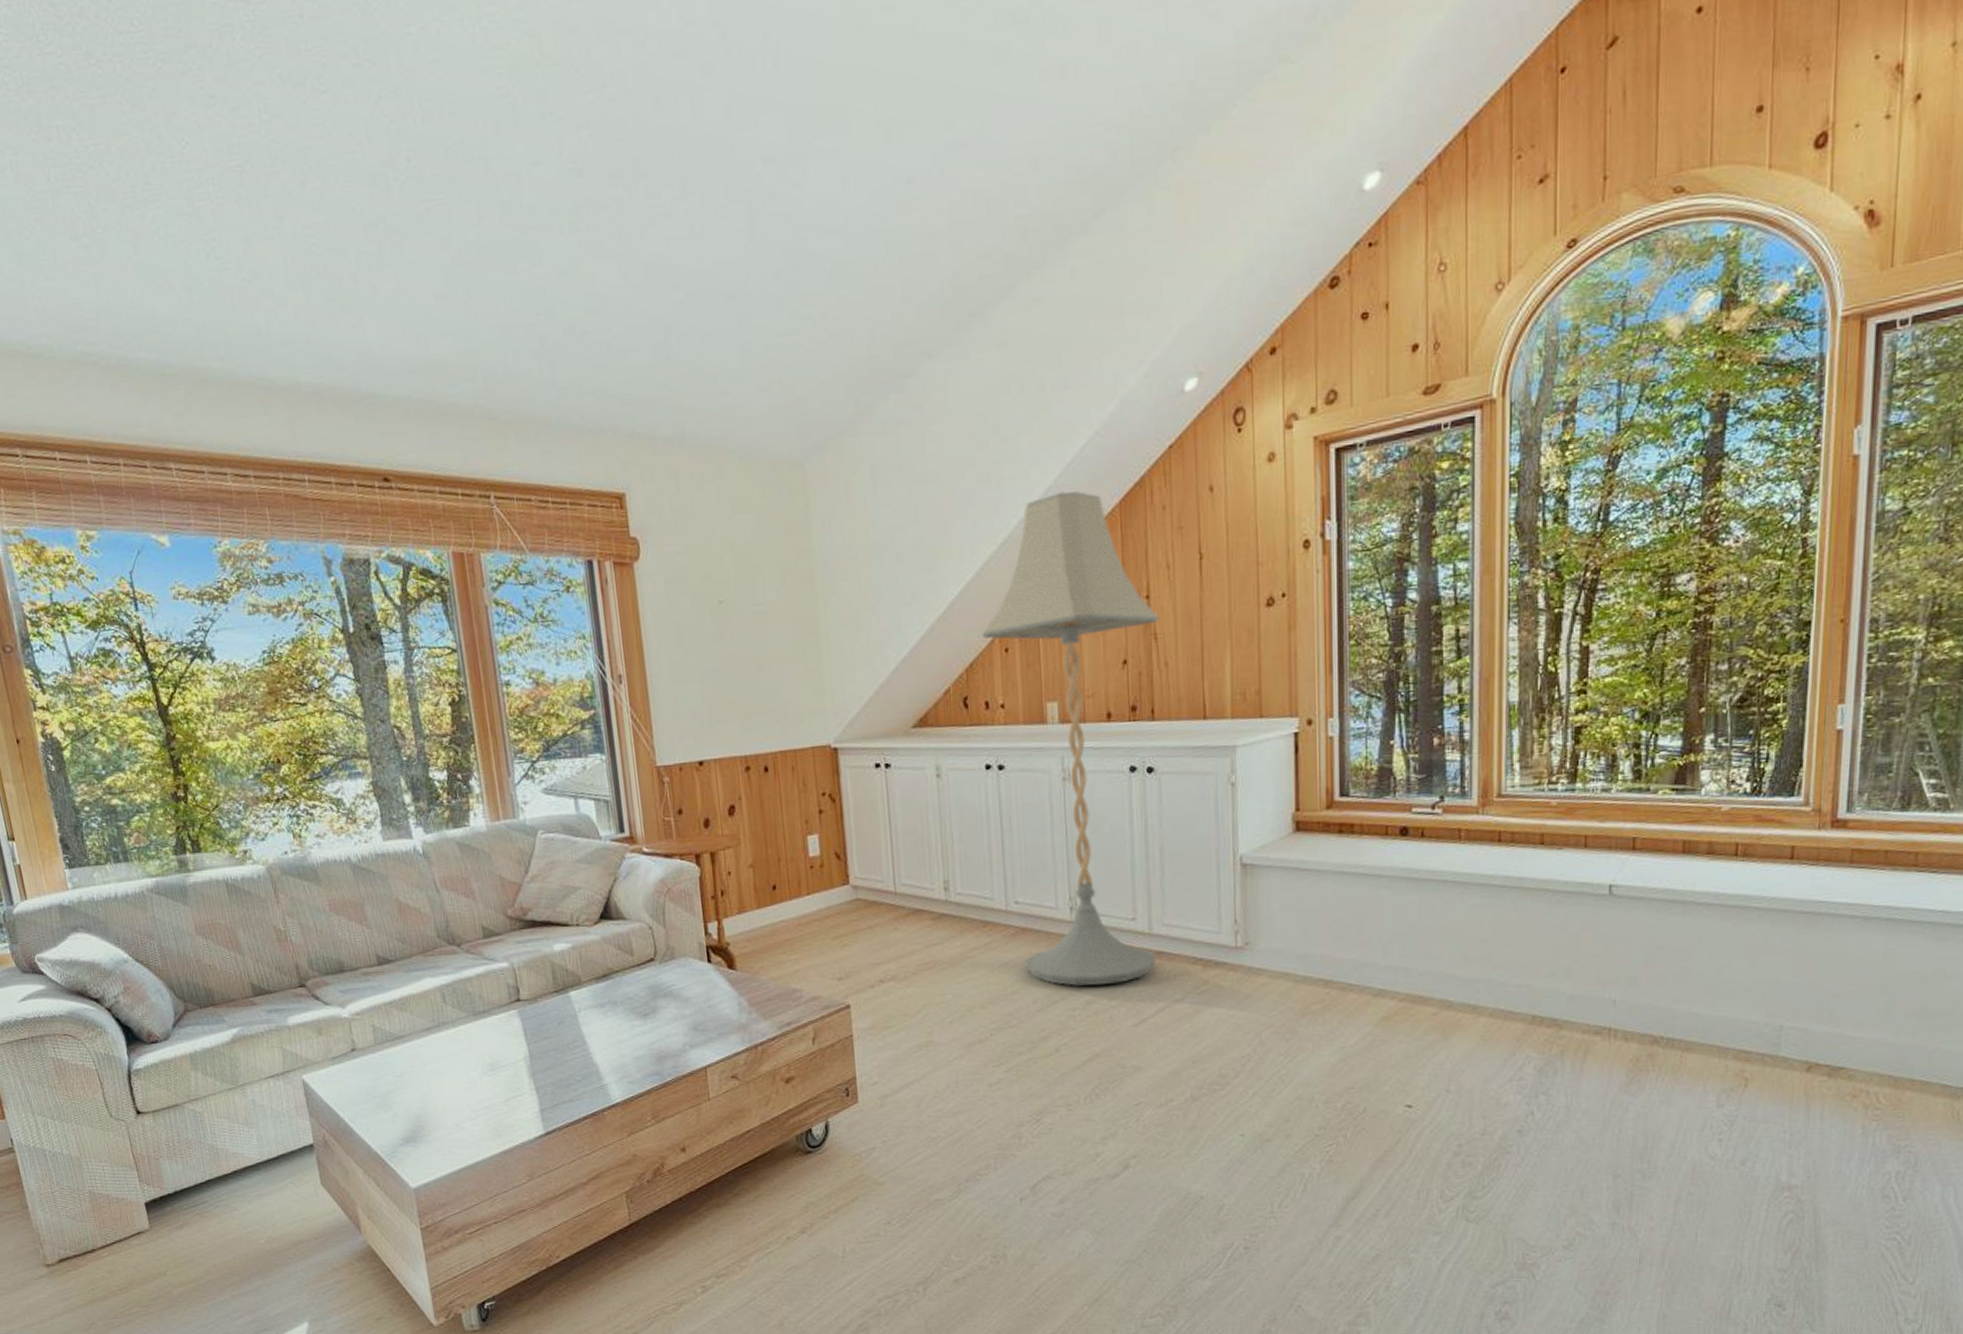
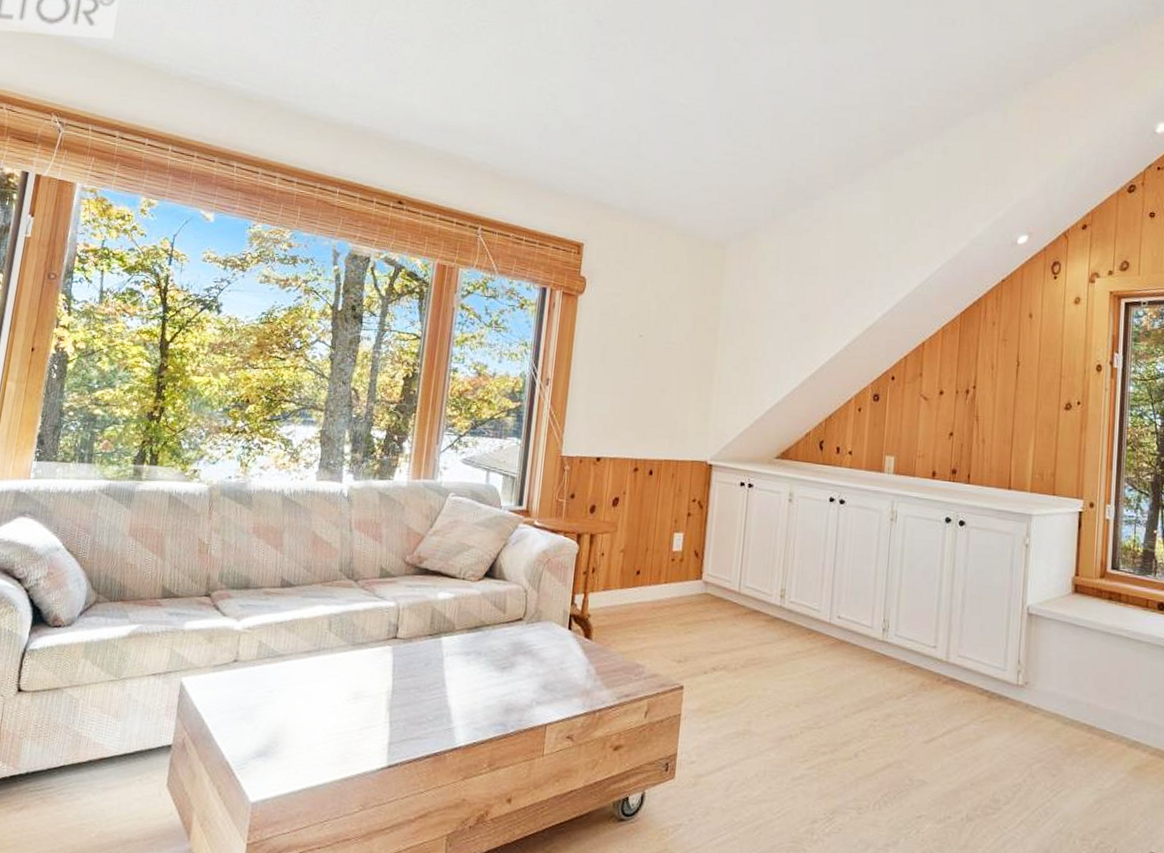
floor lamp: present [982,491,1159,986] -> none [838,298,982,702]

